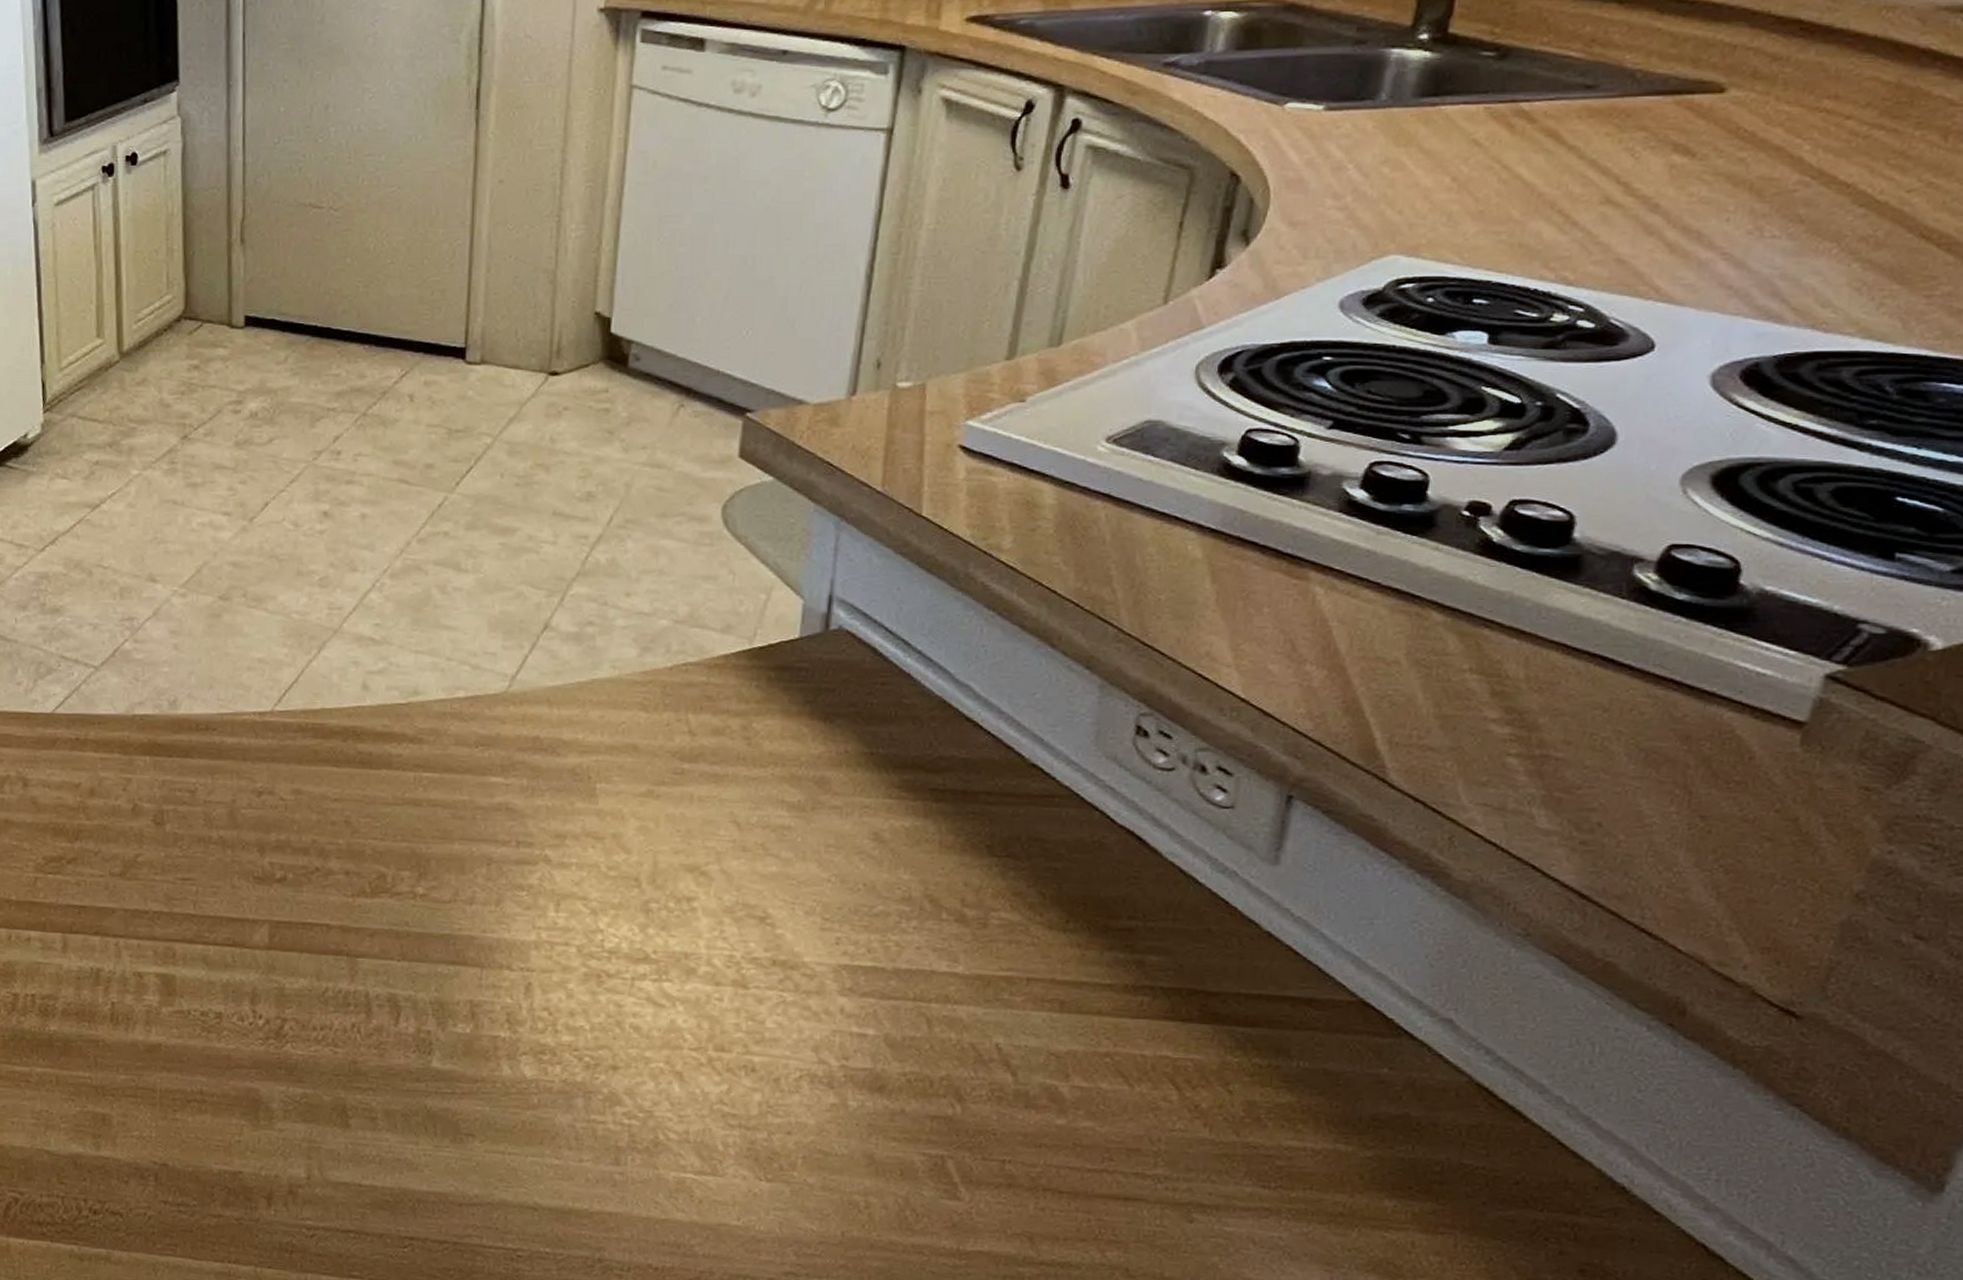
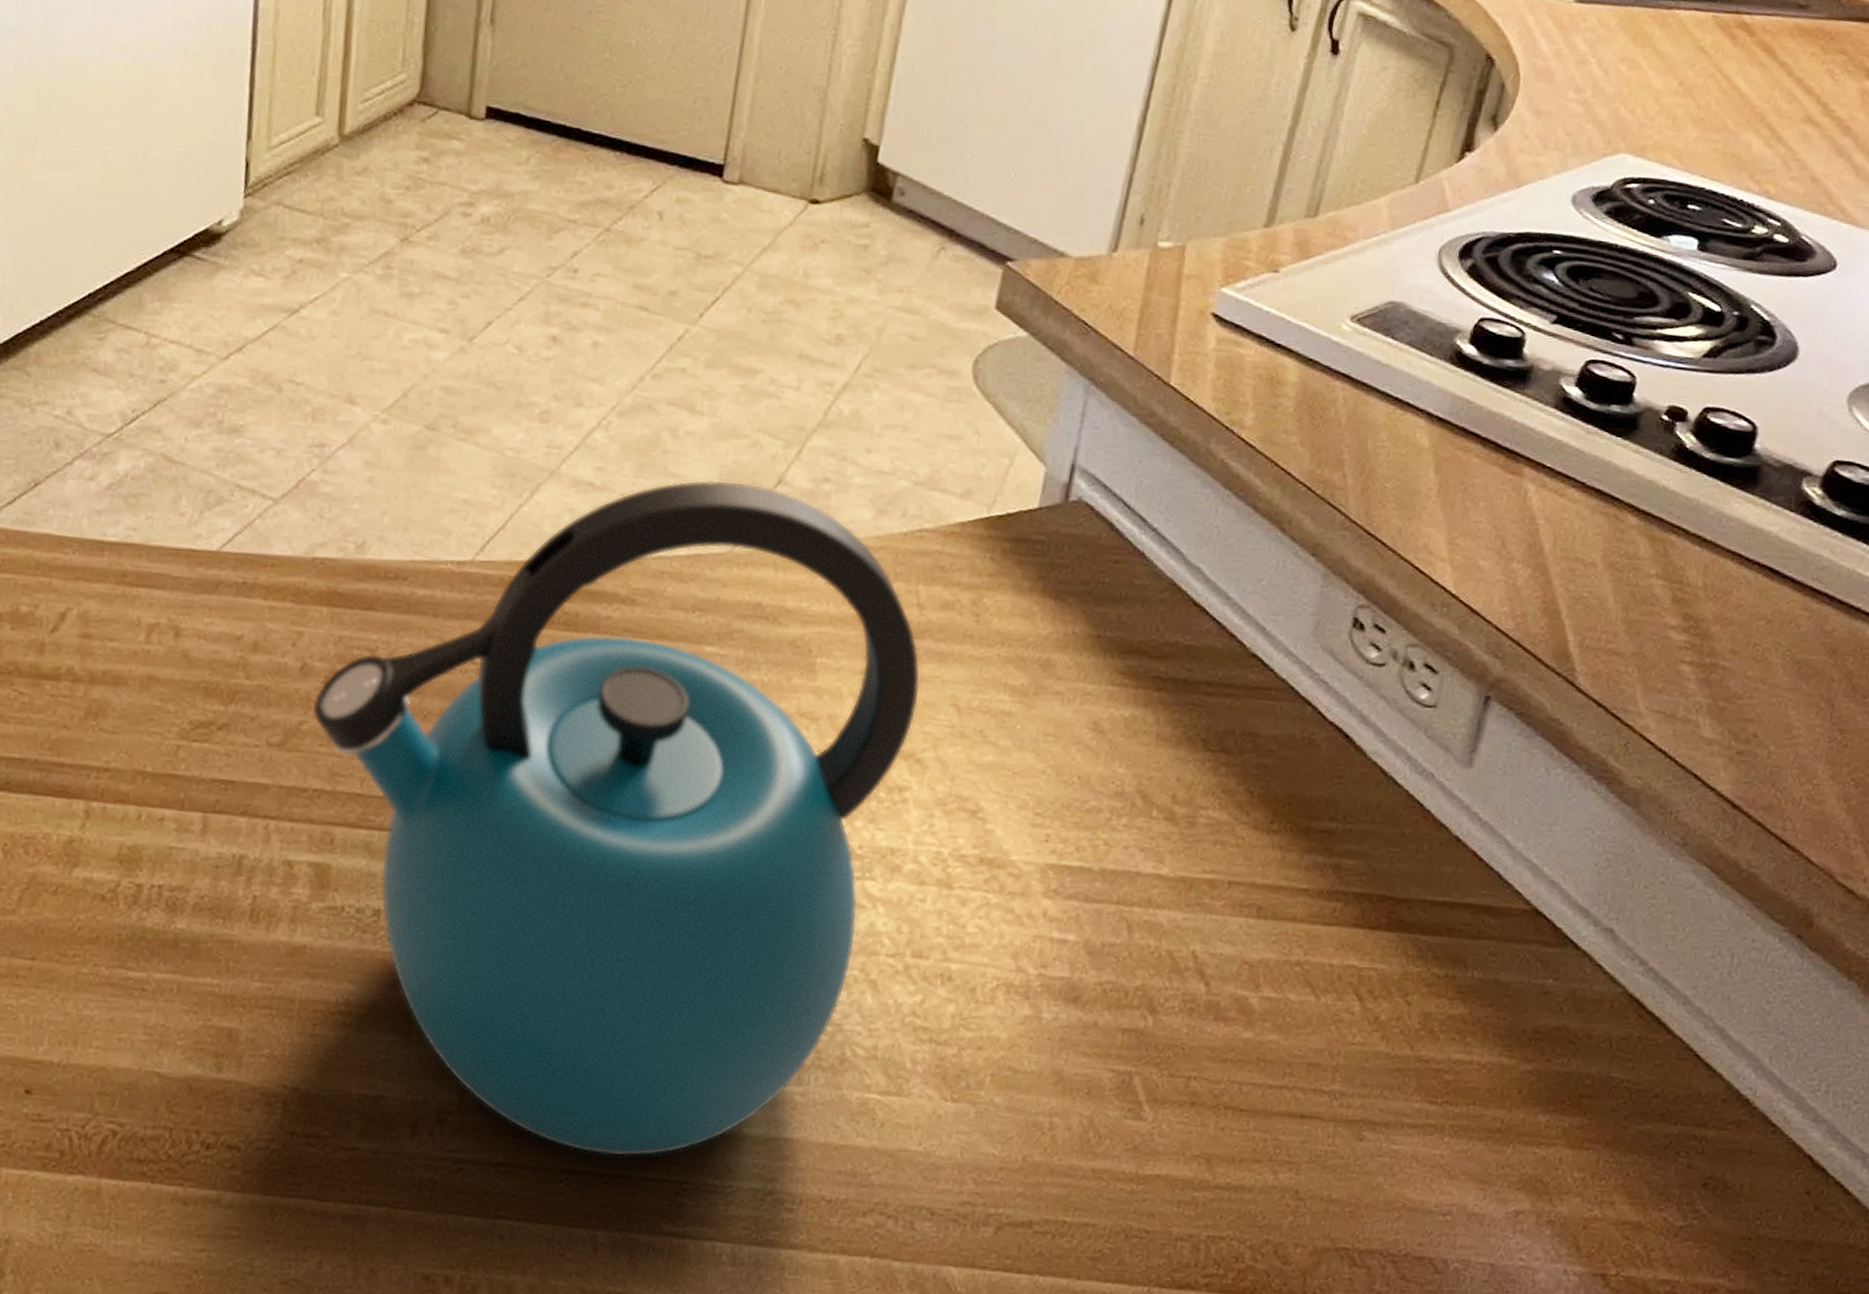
kettle: none [146,628,699,1227] -> present [312,479,921,1157]

